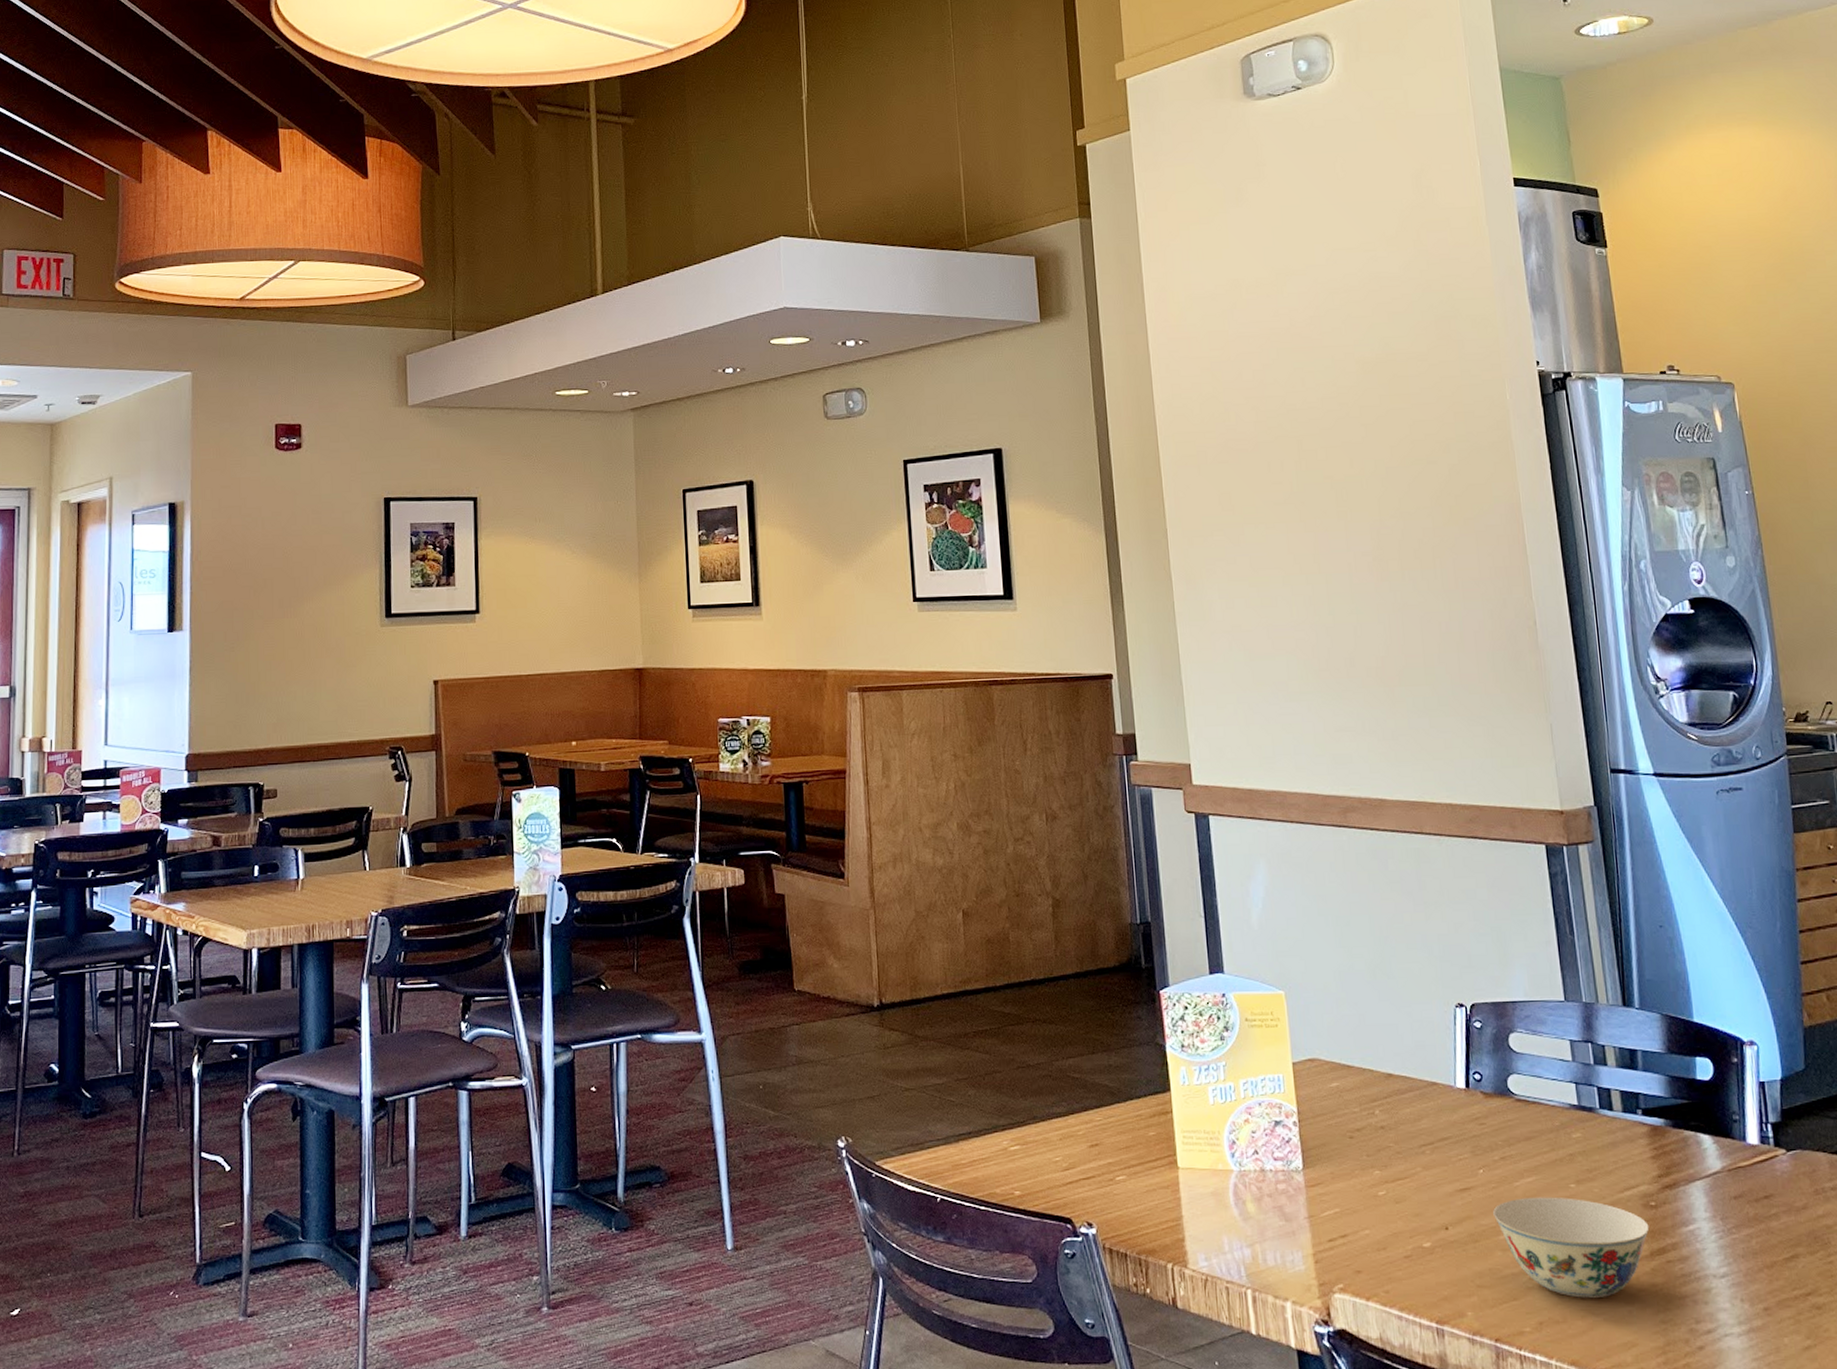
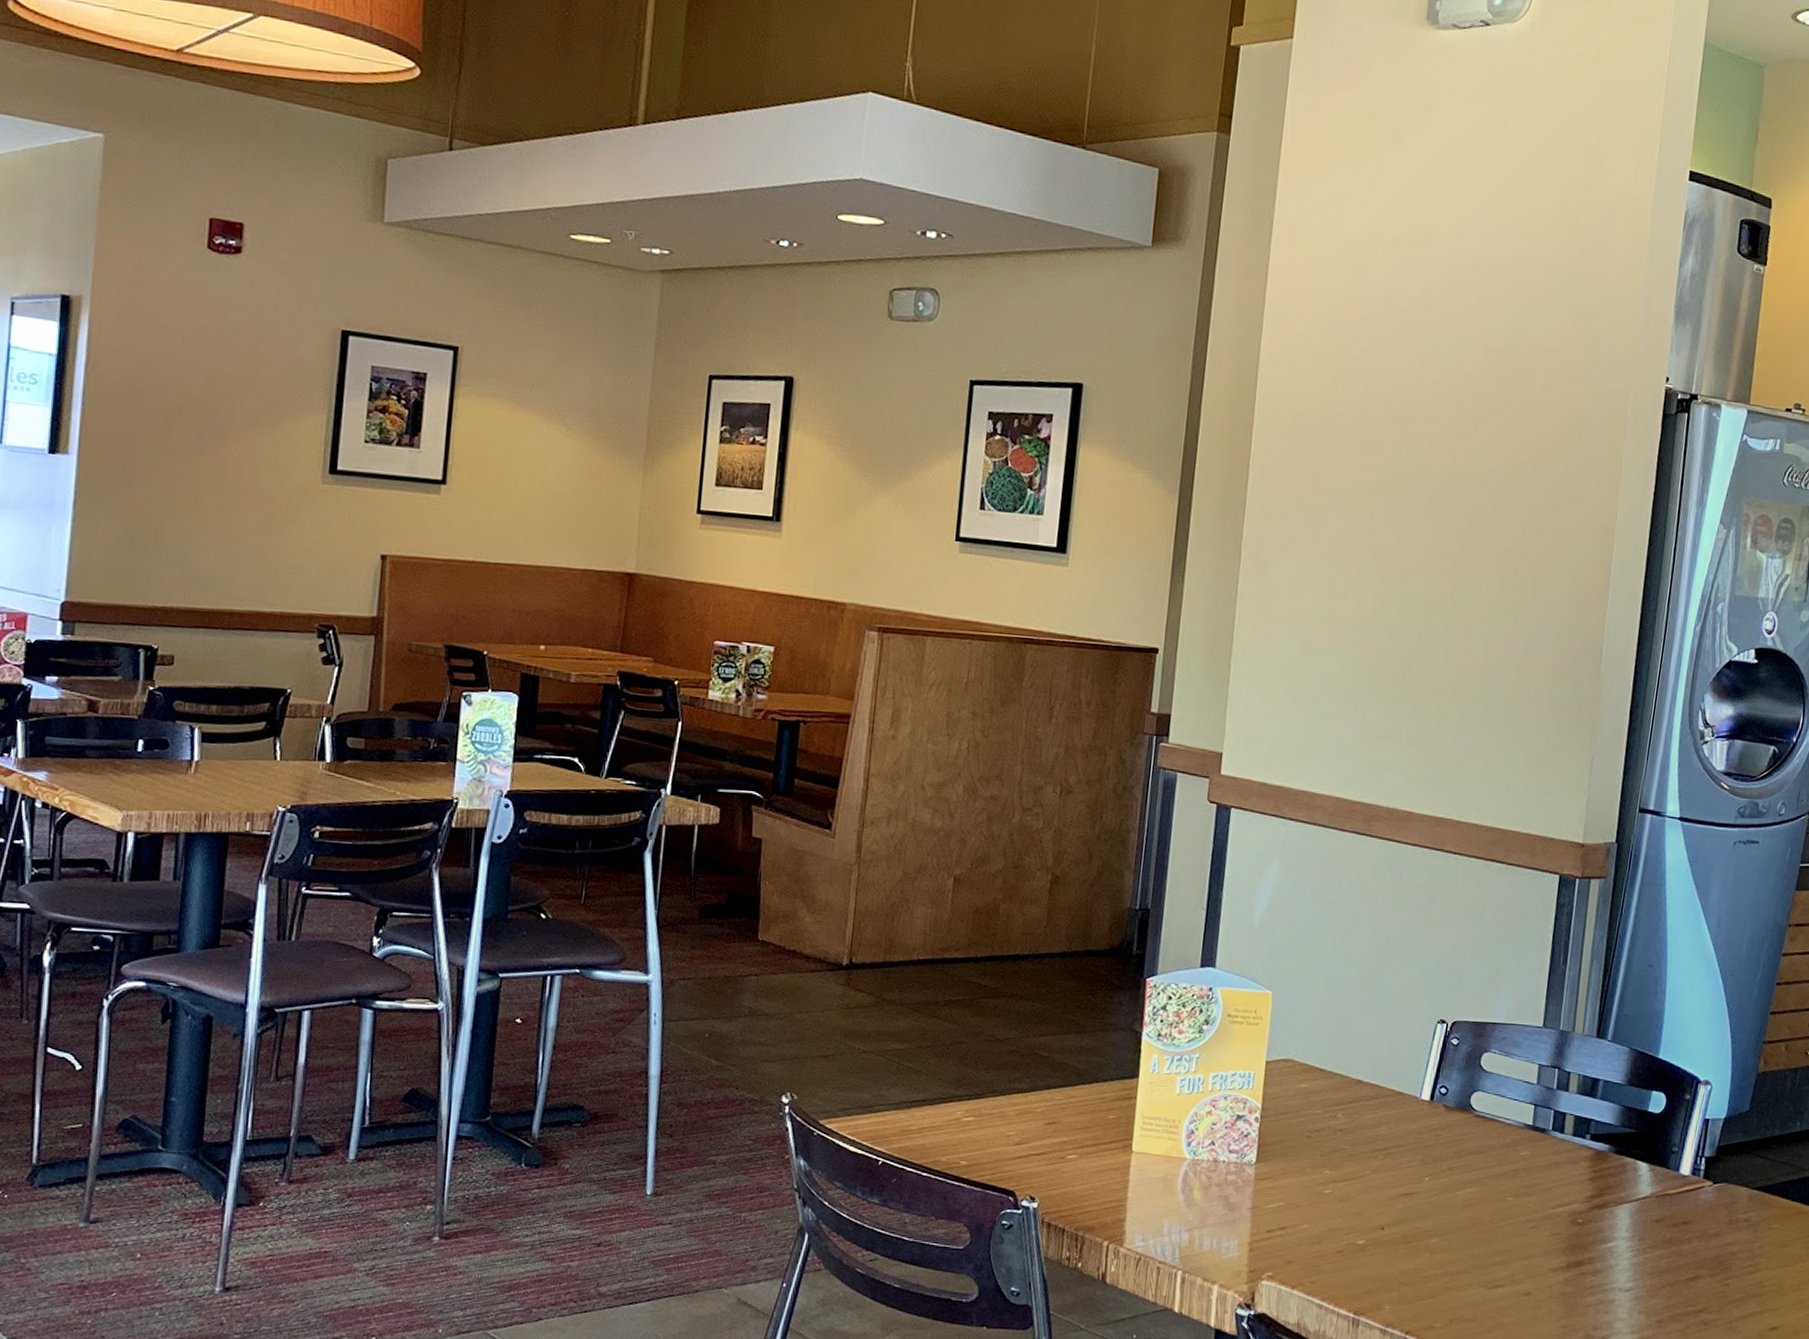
bowl: present [1493,1197,1650,1299] -> none [1429,1206,1572,1302]

